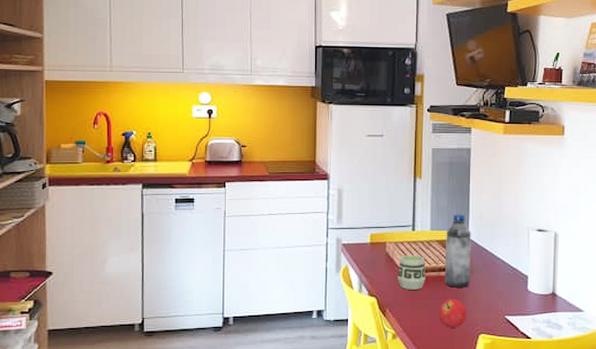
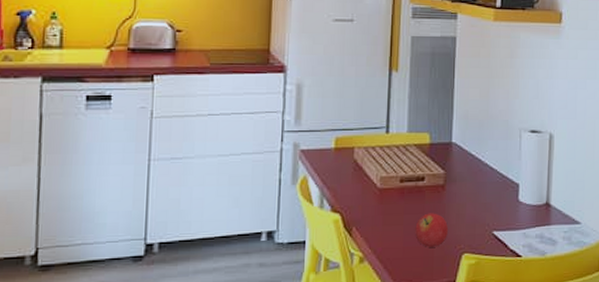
cup: present [398,255,427,290] -> none [367,162,402,204]
water bottle: present [444,214,471,288] -> none [423,113,455,200]

